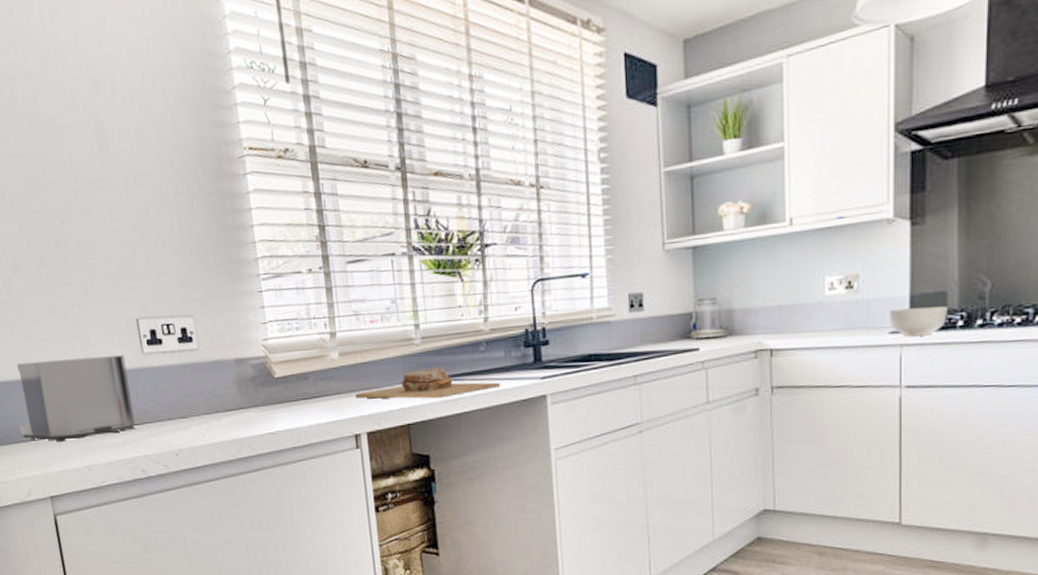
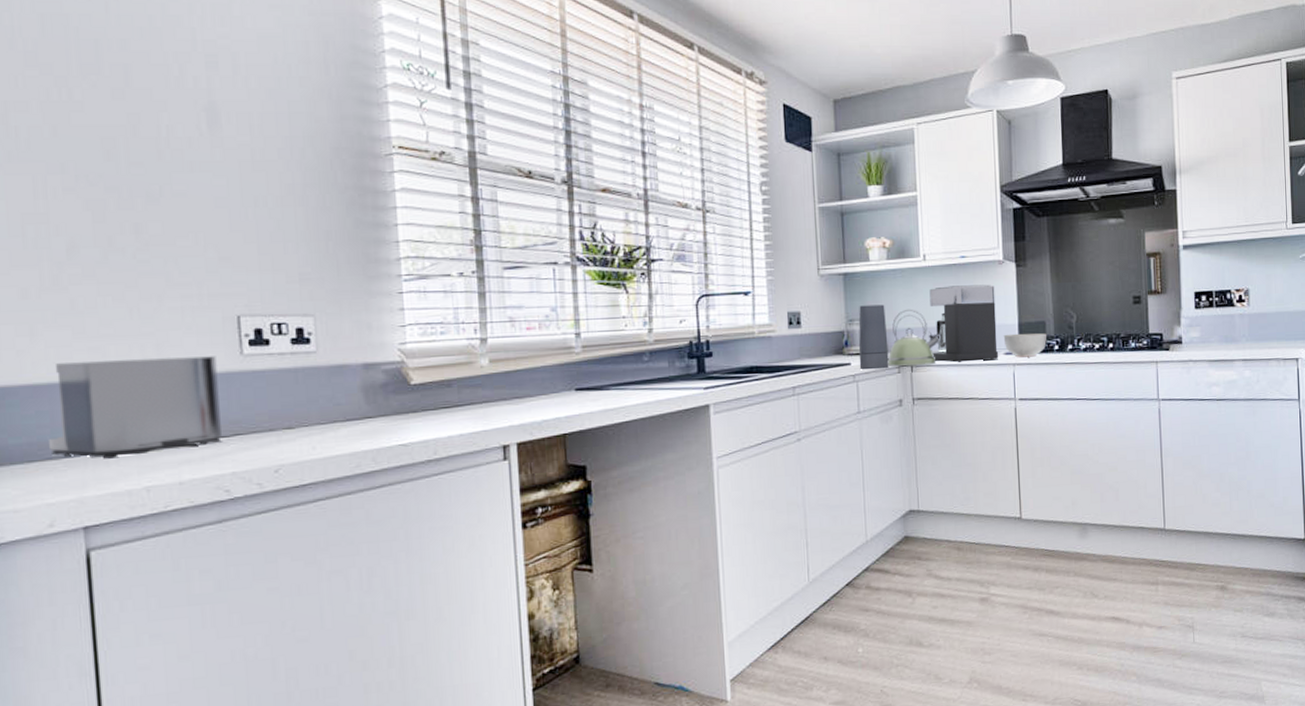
cutting board: present [355,366,501,399] -> none [505,375,664,408]
canister: none [708,280,744,356] -> present [858,304,889,370]
kettle: none [742,283,810,352] -> present [888,308,942,367]
coffee maker: none [796,249,882,345] -> present [929,284,999,363]

